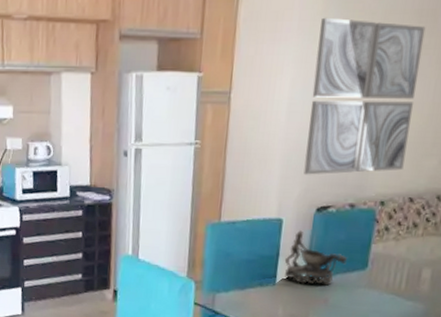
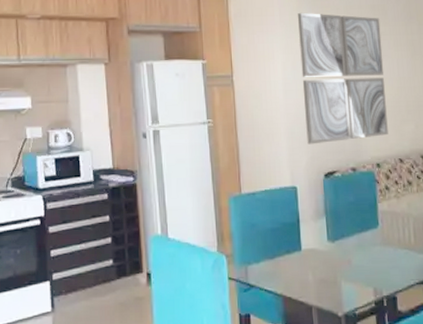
decorative bowl: present [284,230,347,285] -> none [305,196,360,247]

